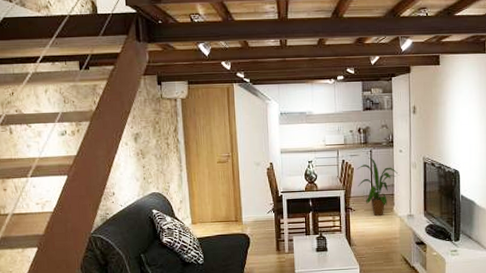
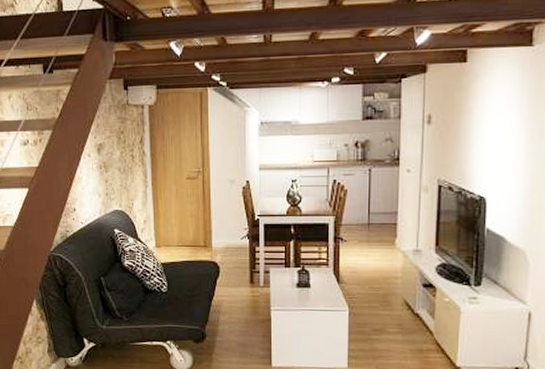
house plant: present [356,158,400,216] -> none [350,178,406,249]

